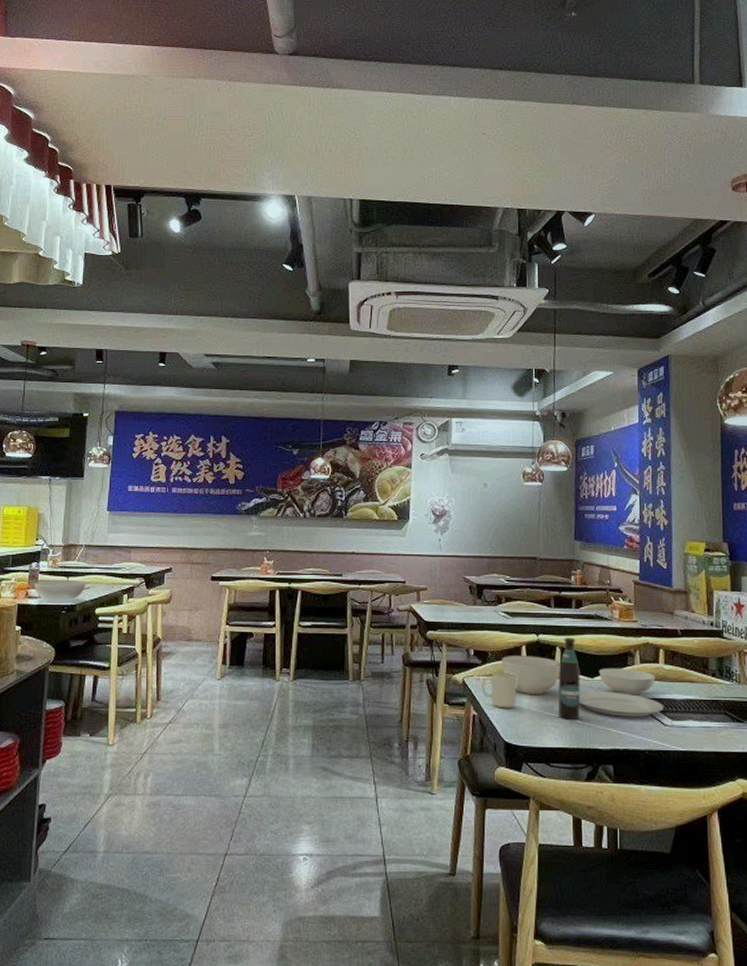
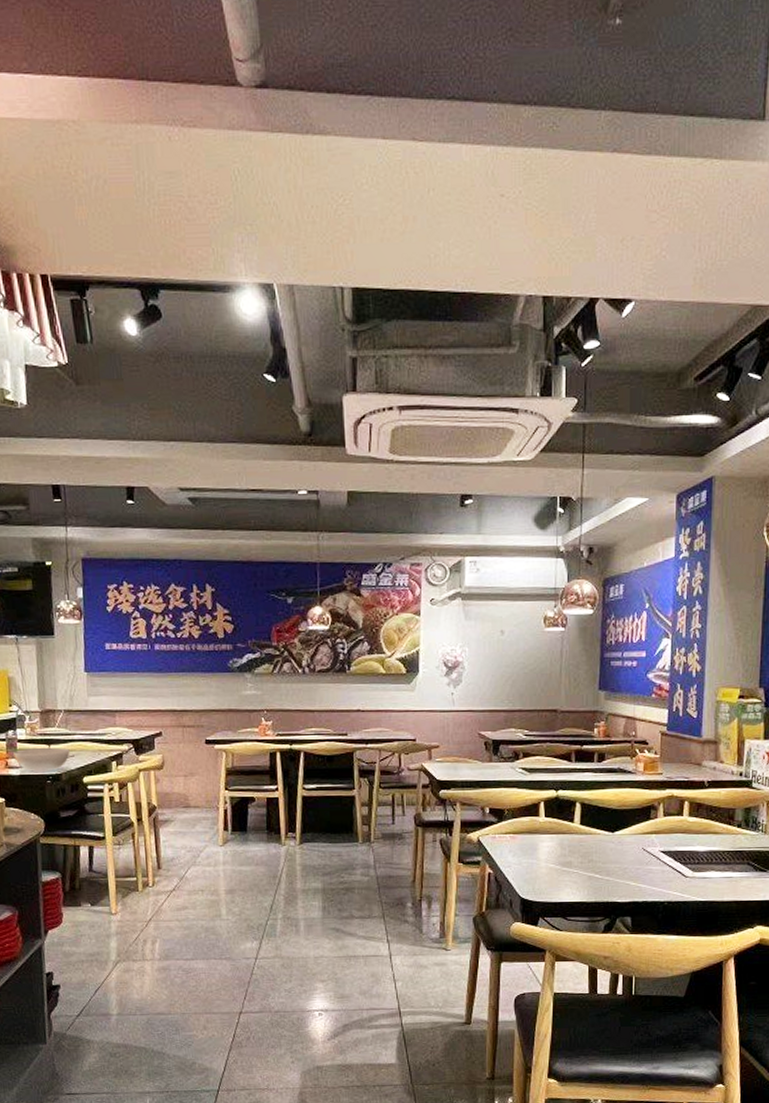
cup: present [482,671,517,708] -> none [497,829,534,866]
bowl: present [502,656,560,695] -> none [519,812,580,852]
bottle: present [557,637,581,719] -> none [576,792,600,874]
plate: present [579,691,664,717] -> none [599,845,686,870]
bowl: present [598,668,656,696] -> none [619,821,679,849]

